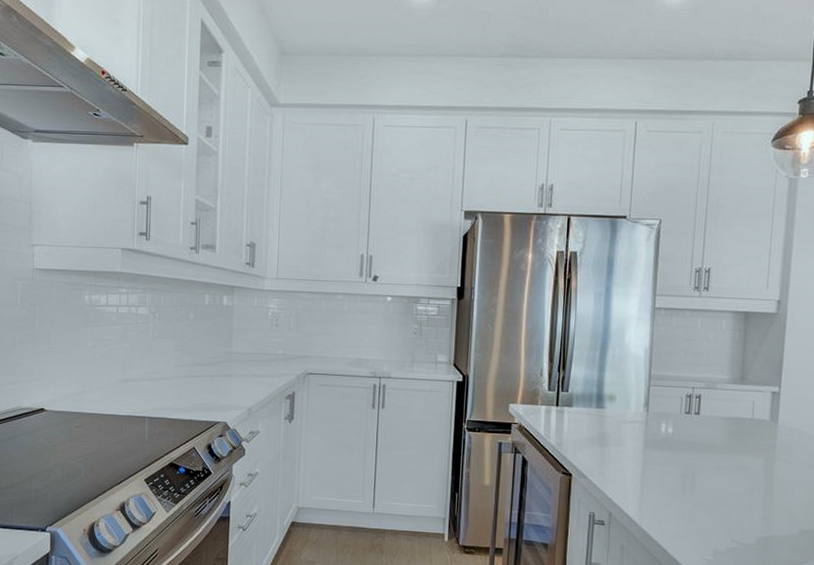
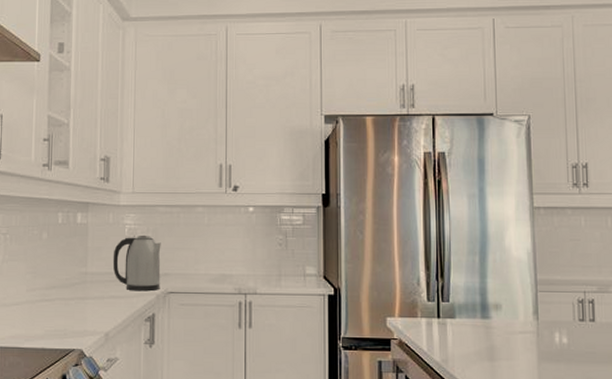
kettle: none [256,319,303,372] -> present [112,235,161,292]

